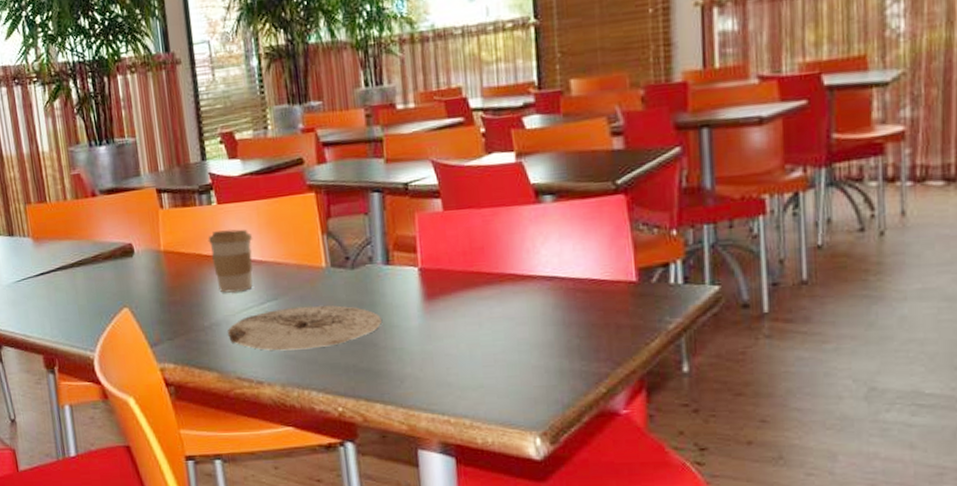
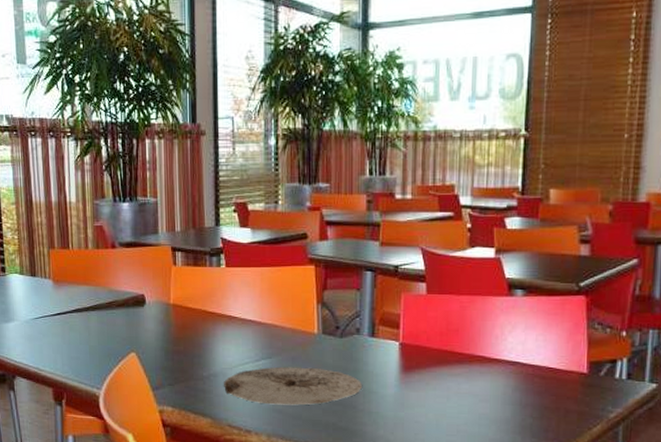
coffee cup: present [208,229,253,293] -> none [214,291,255,348]

